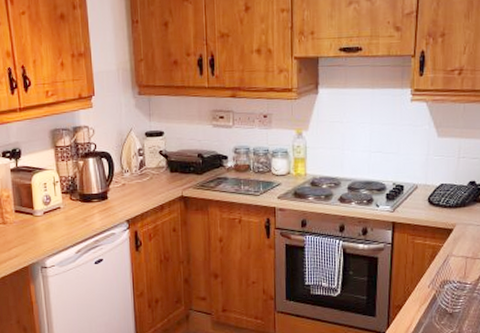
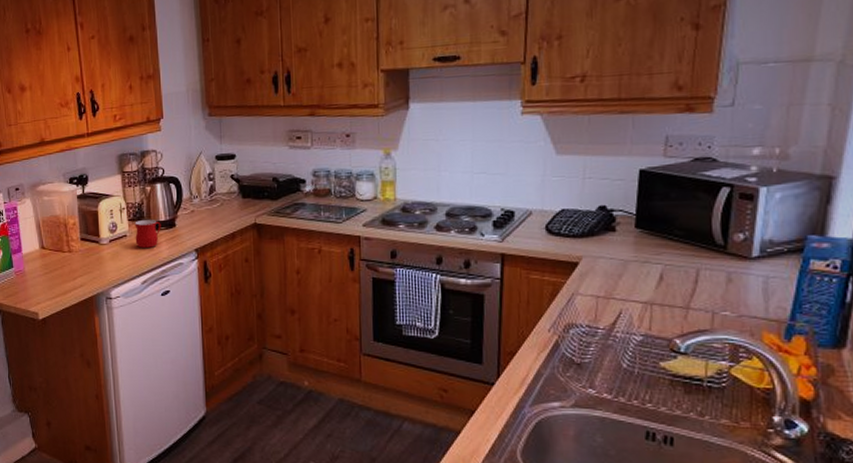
mug: none [68,193,94,219] -> present [134,220,161,248]

